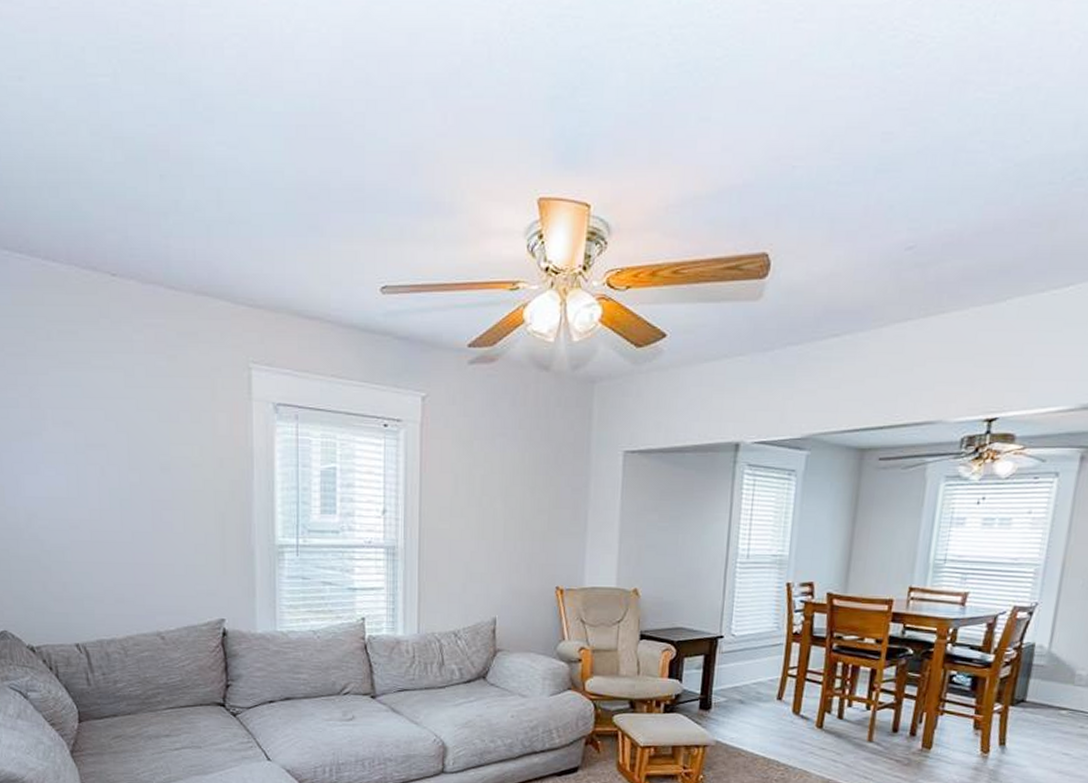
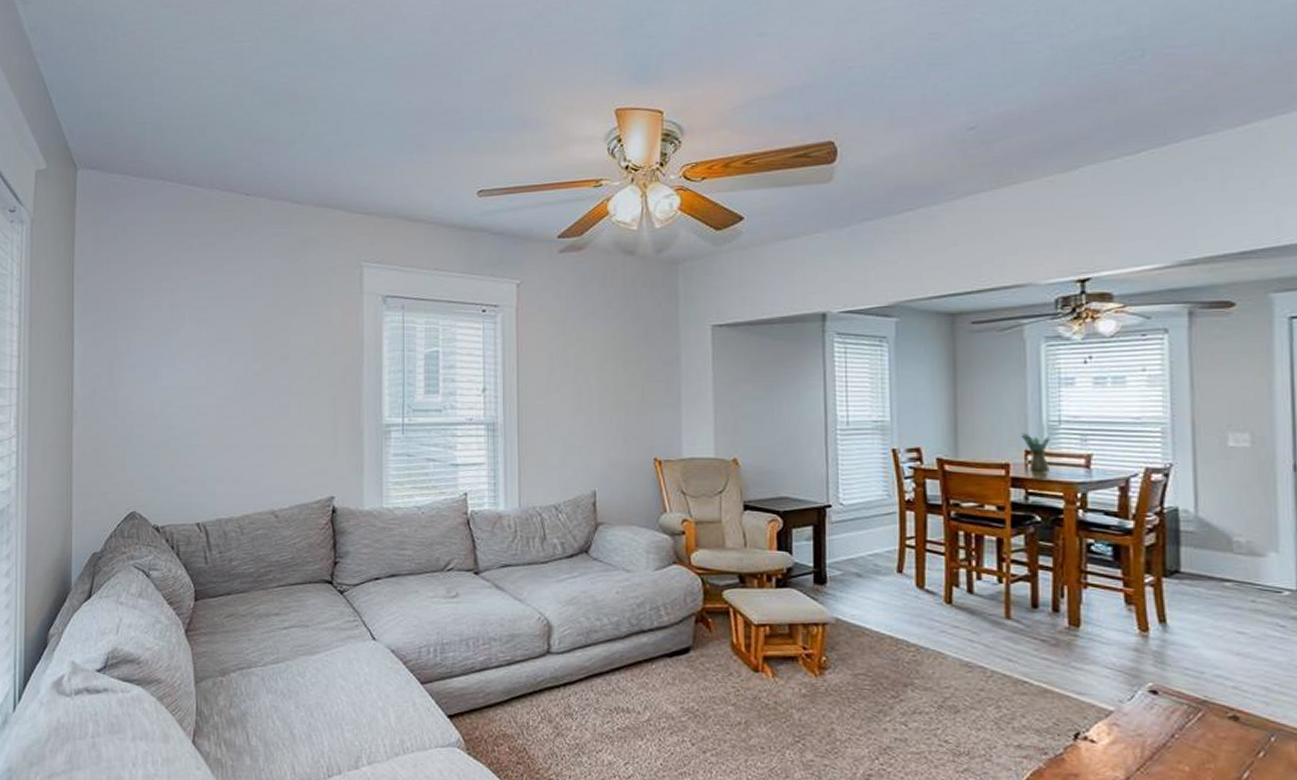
vase: none [907,569,934,615] -> present [1021,432,1050,479]

